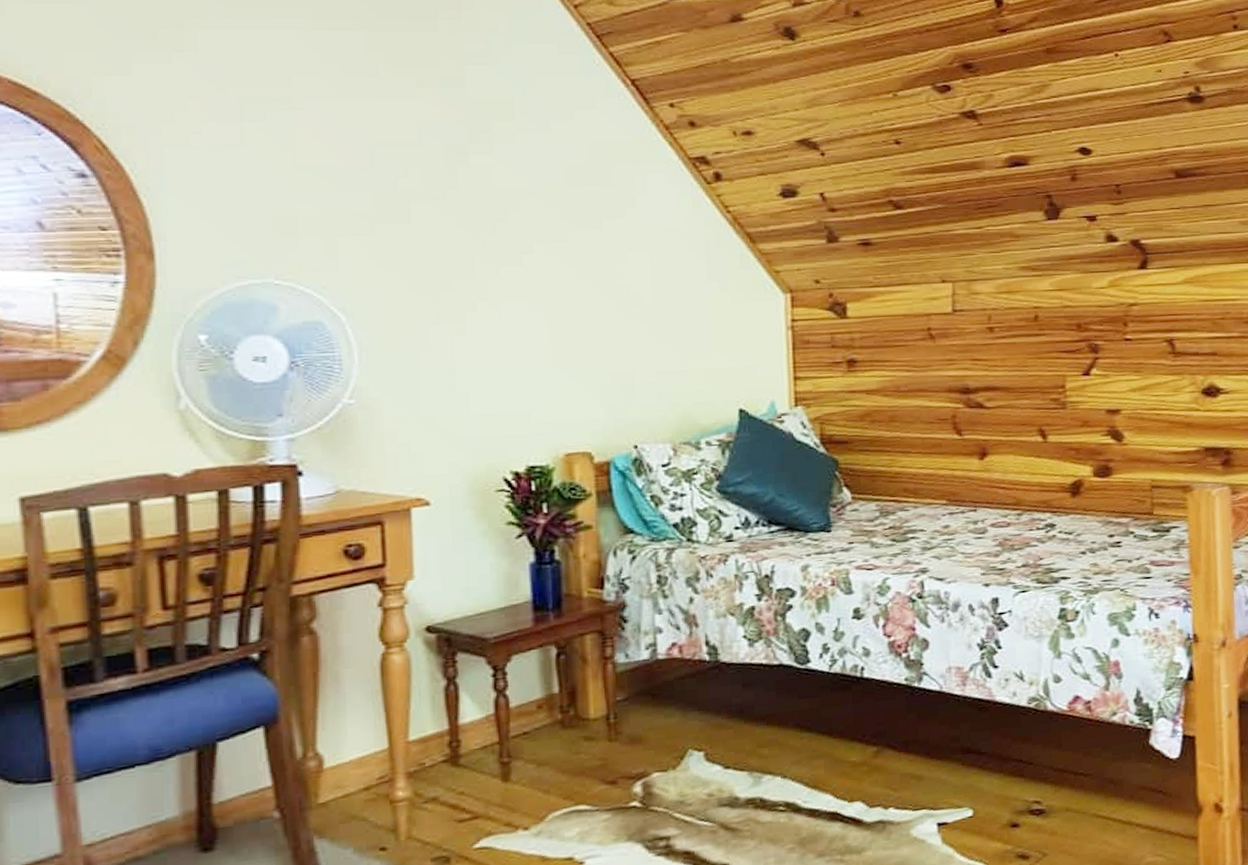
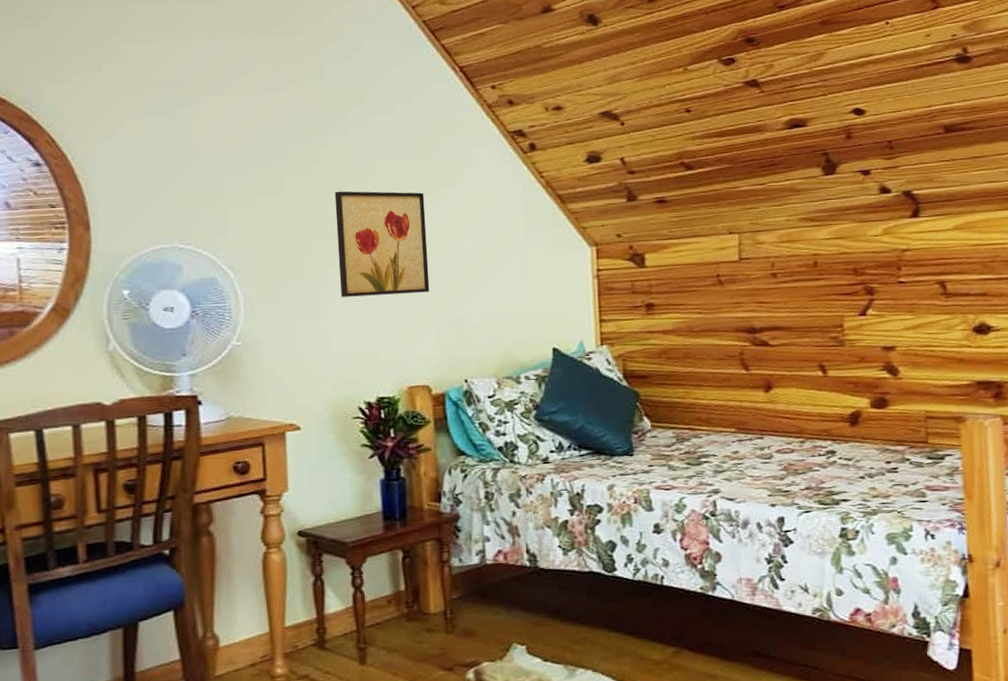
wall art: none [475,220,593,348] -> present [334,191,430,297]

